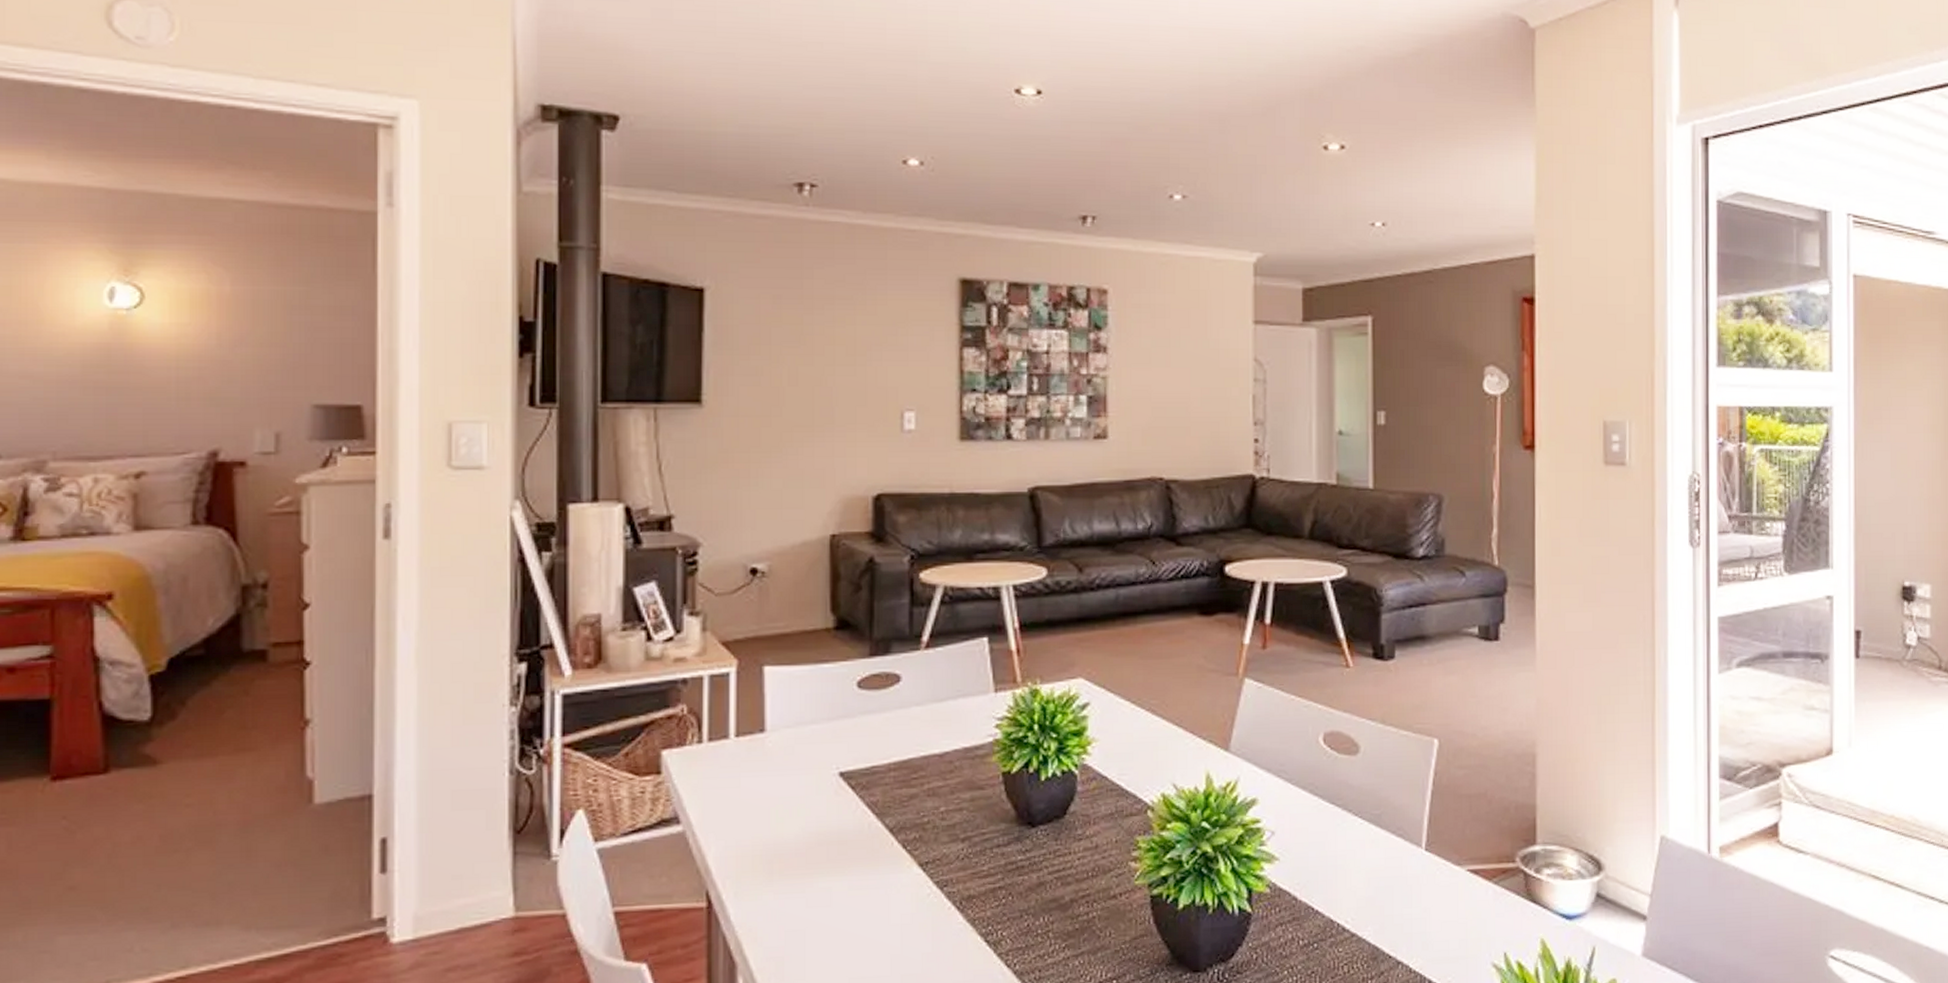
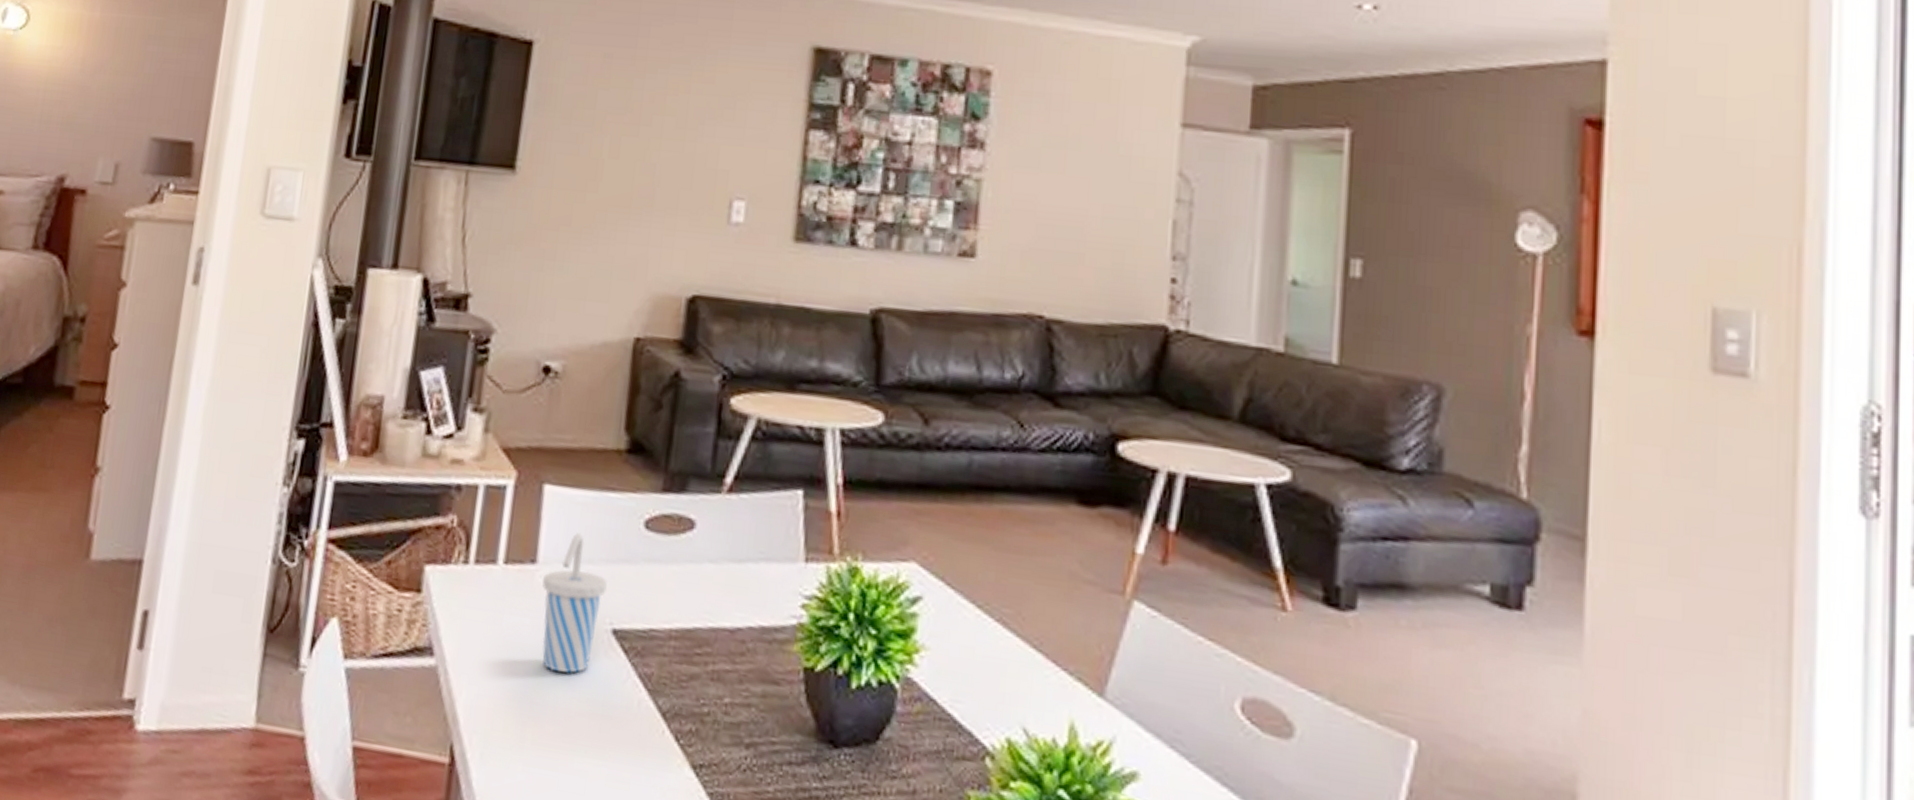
cup: none [773,700,830,815] -> present [542,532,607,674]

